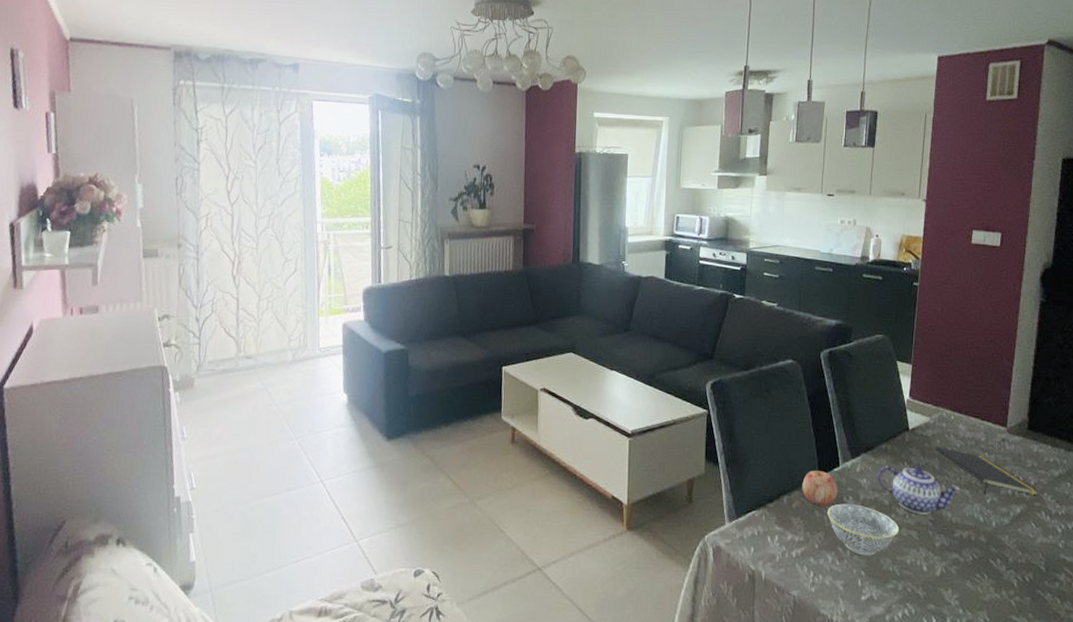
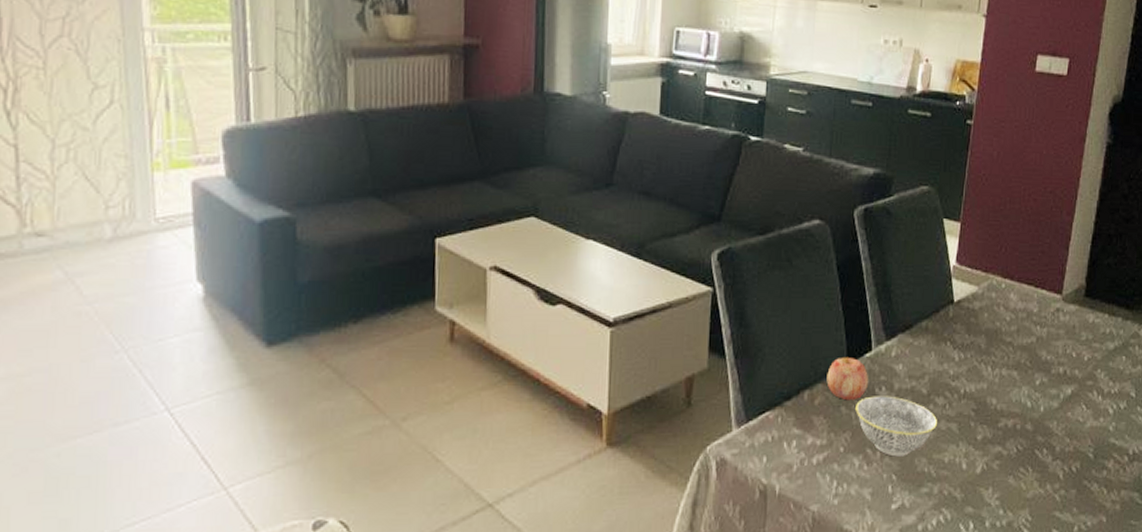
teapot: present [878,466,960,515] -> none [916,346,1008,403]
notepad: present [935,445,1039,496] -> none [982,320,1092,375]

